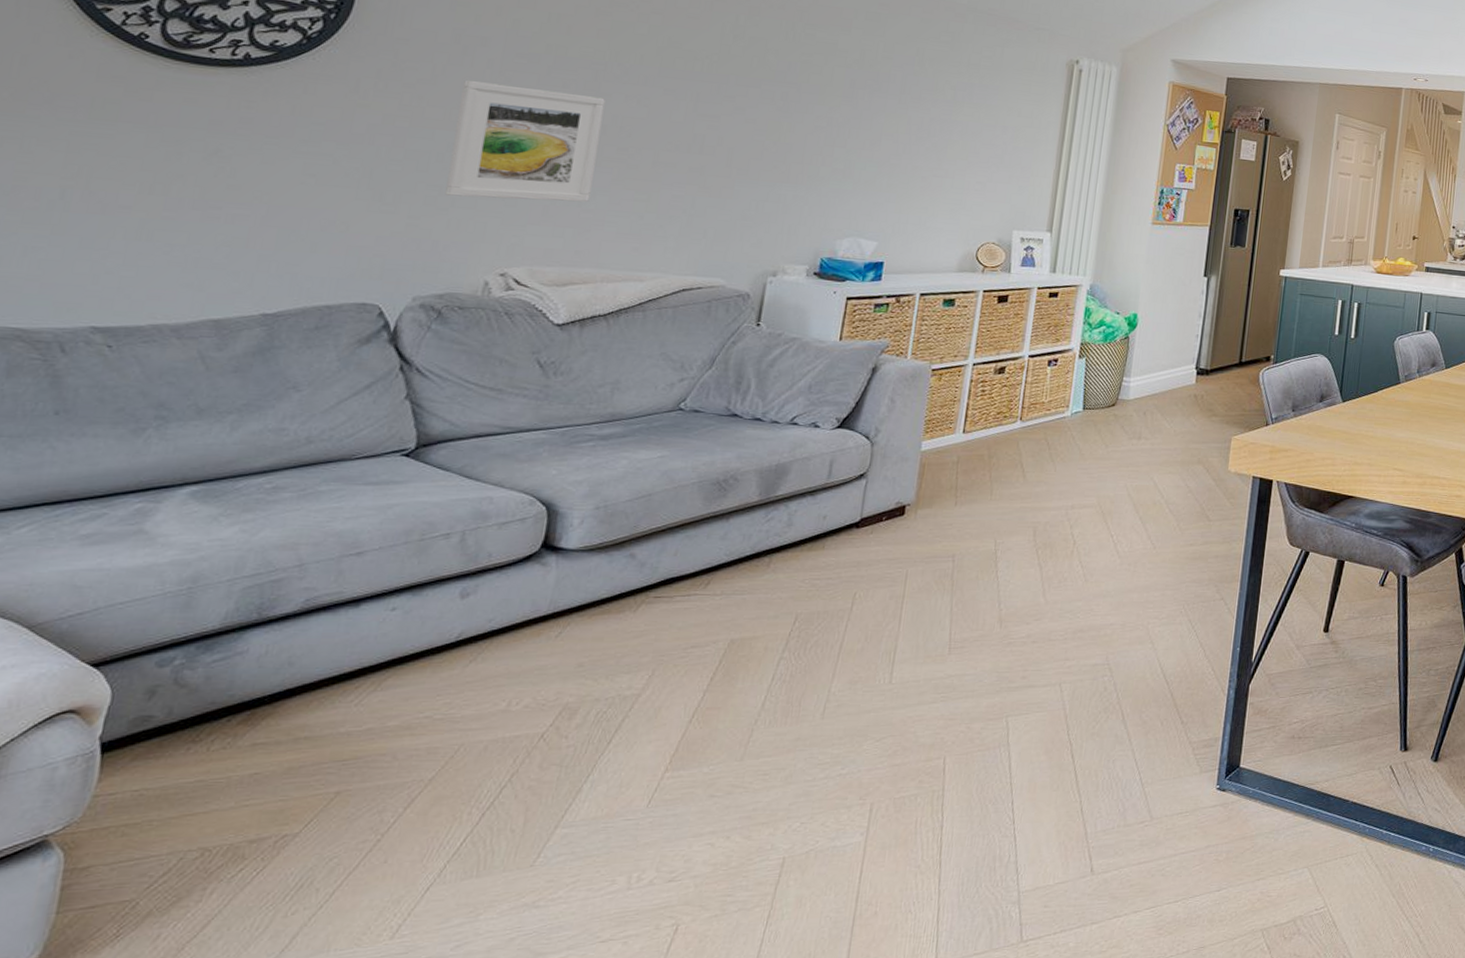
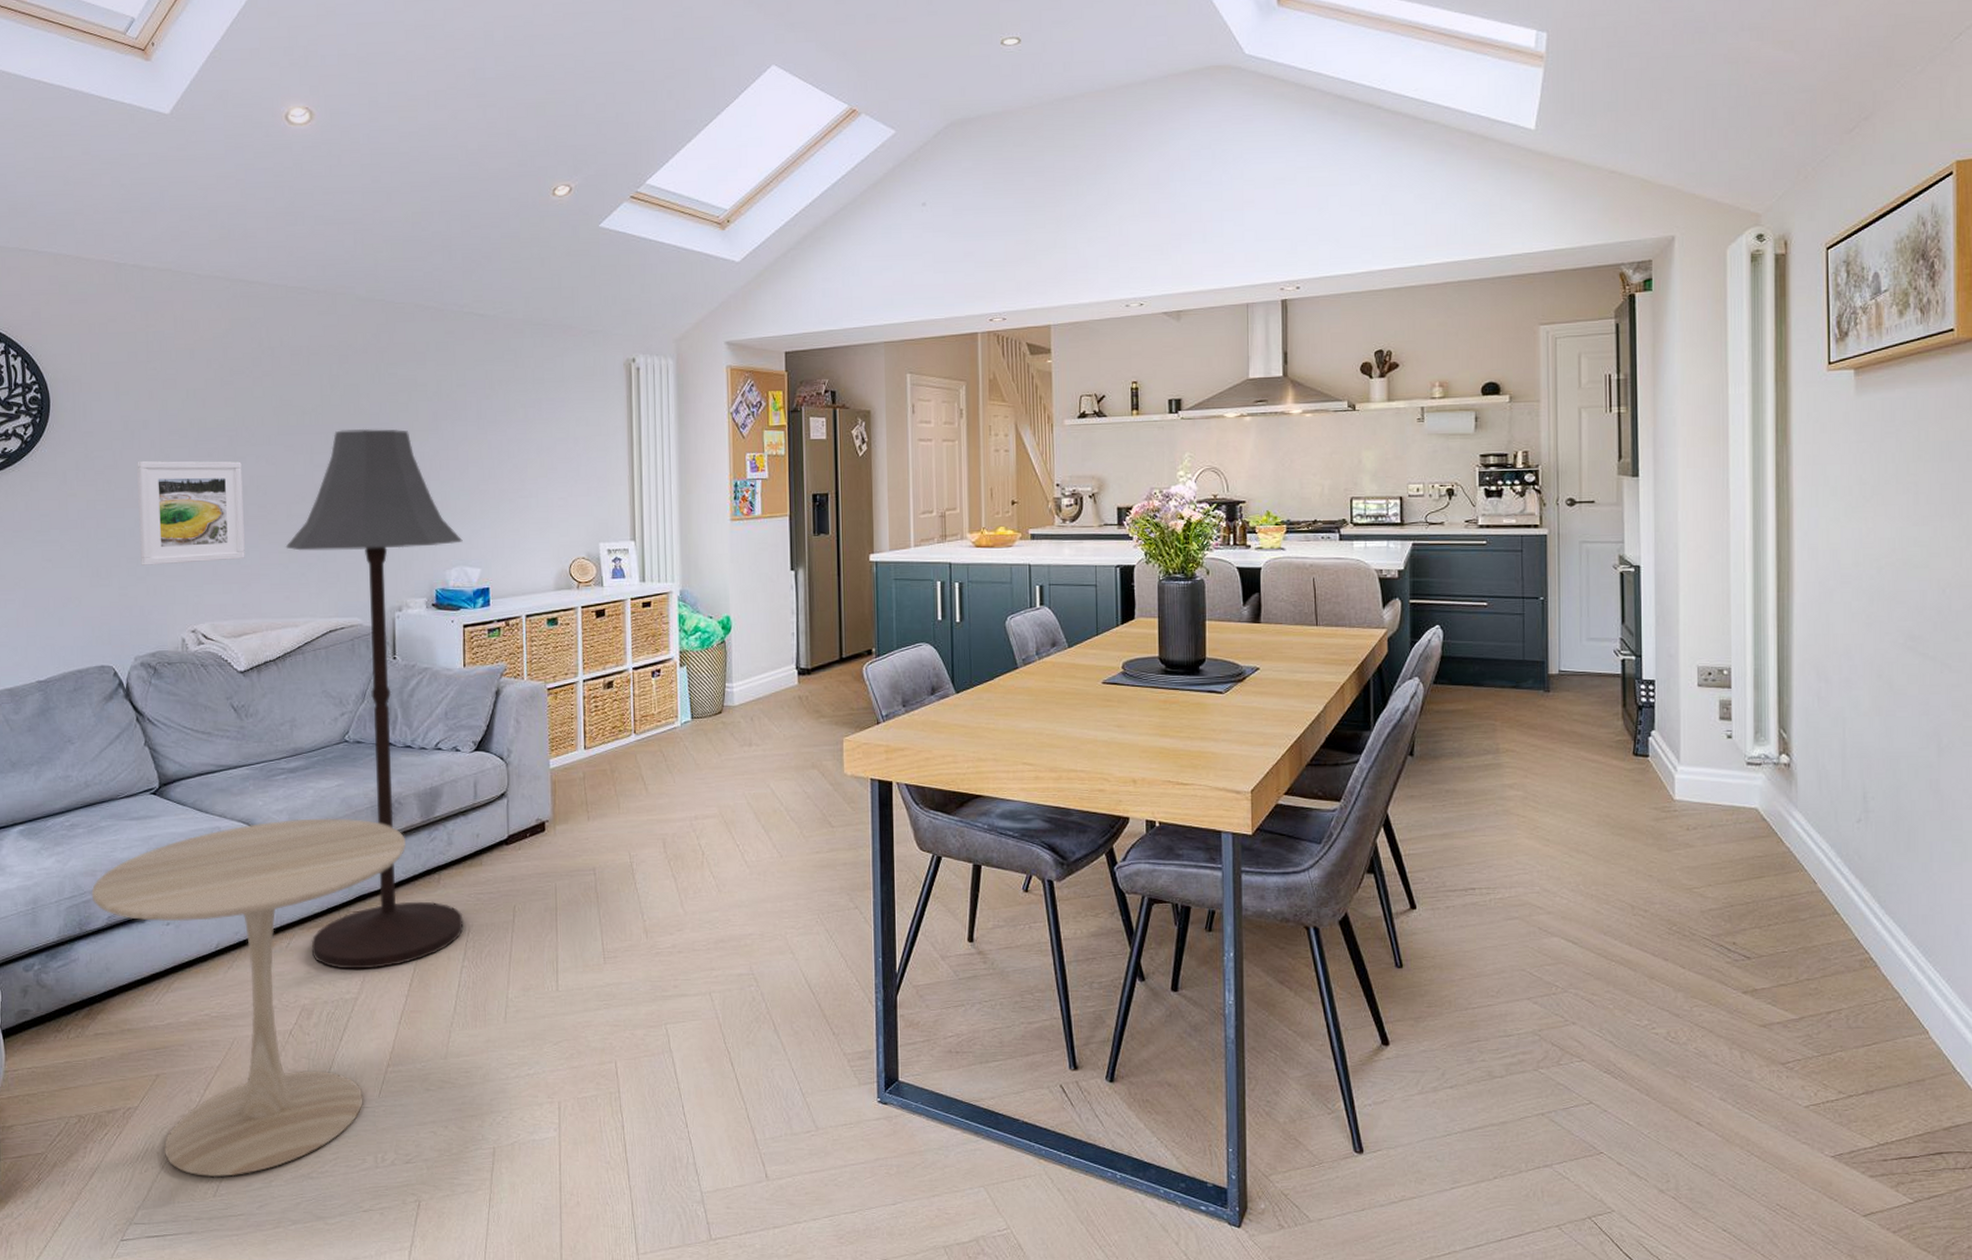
side table: none [285,491,736,915] -> present [91,818,406,1178]
floor lamp: none [589,82,862,662] -> present [285,428,464,969]

